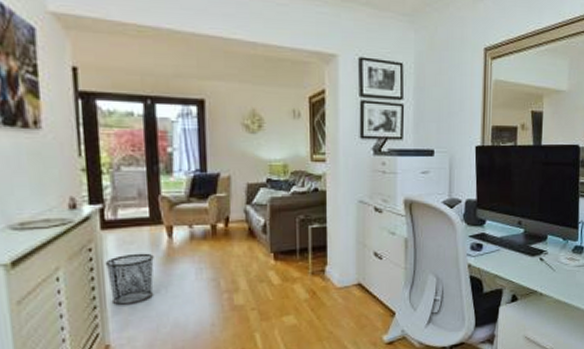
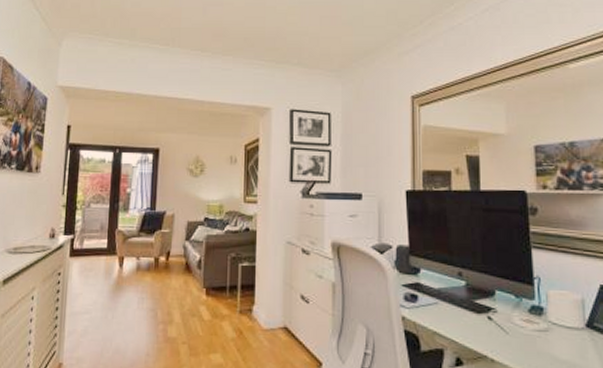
waste bin: present [105,253,154,306] -> none [68,279,106,327]

